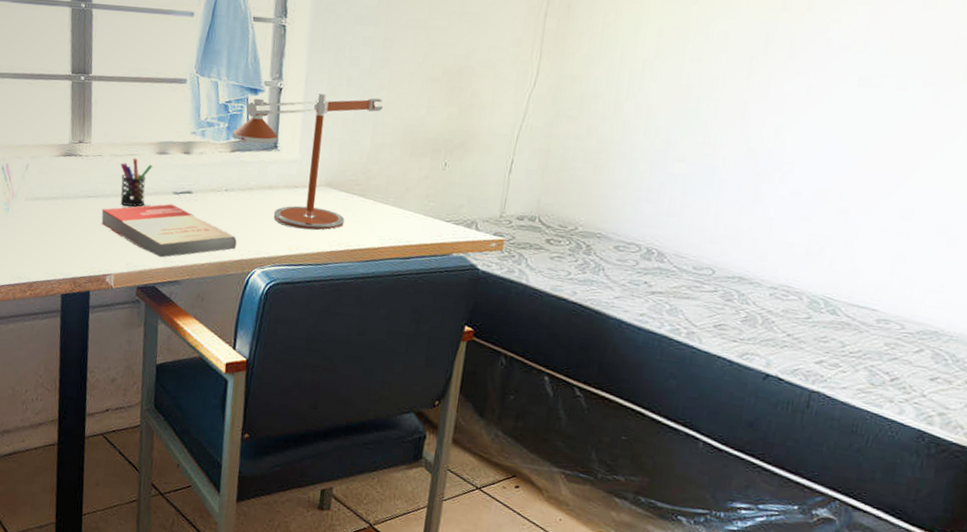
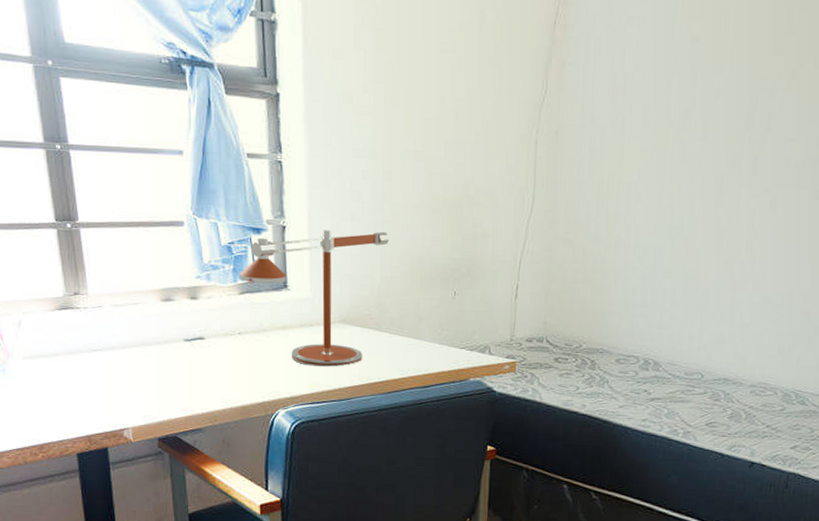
book: present [101,203,237,258] -> none [109,351,256,407]
pen holder: present [120,158,152,207] -> none [124,306,158,357]

